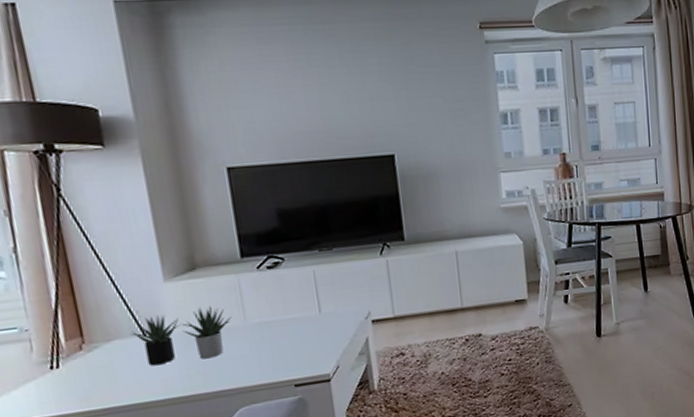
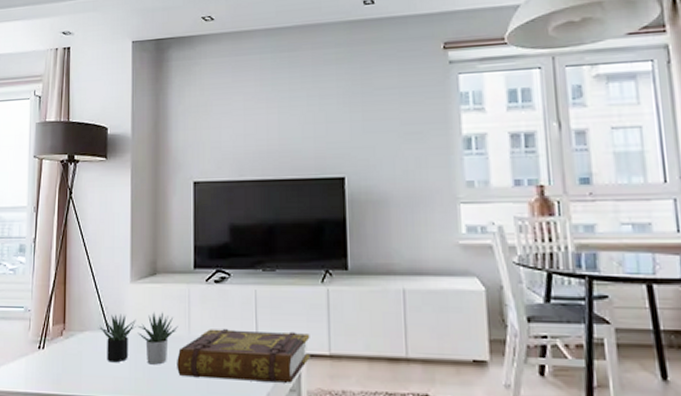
book: none [234,302,375,363] -> present [177,329,310,383]

